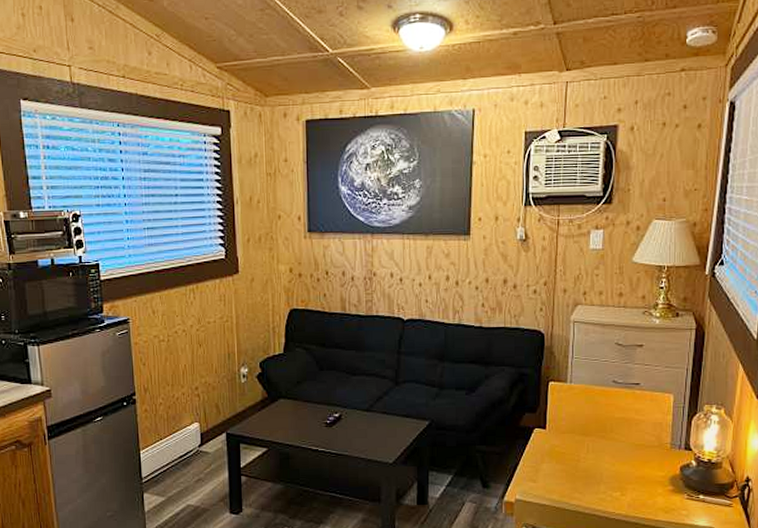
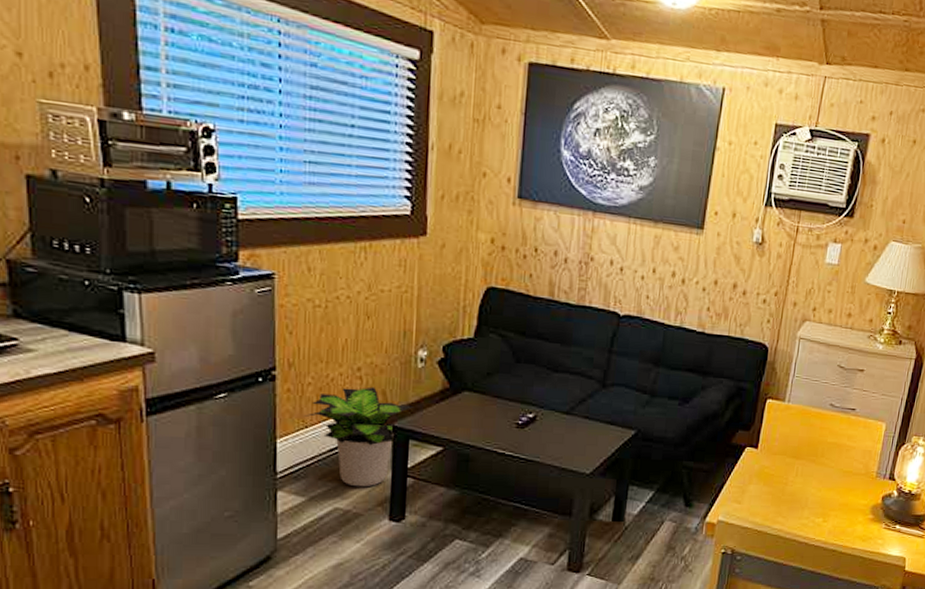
potted plant: none [159,402,241,486] -> present [304,386,414,487]

